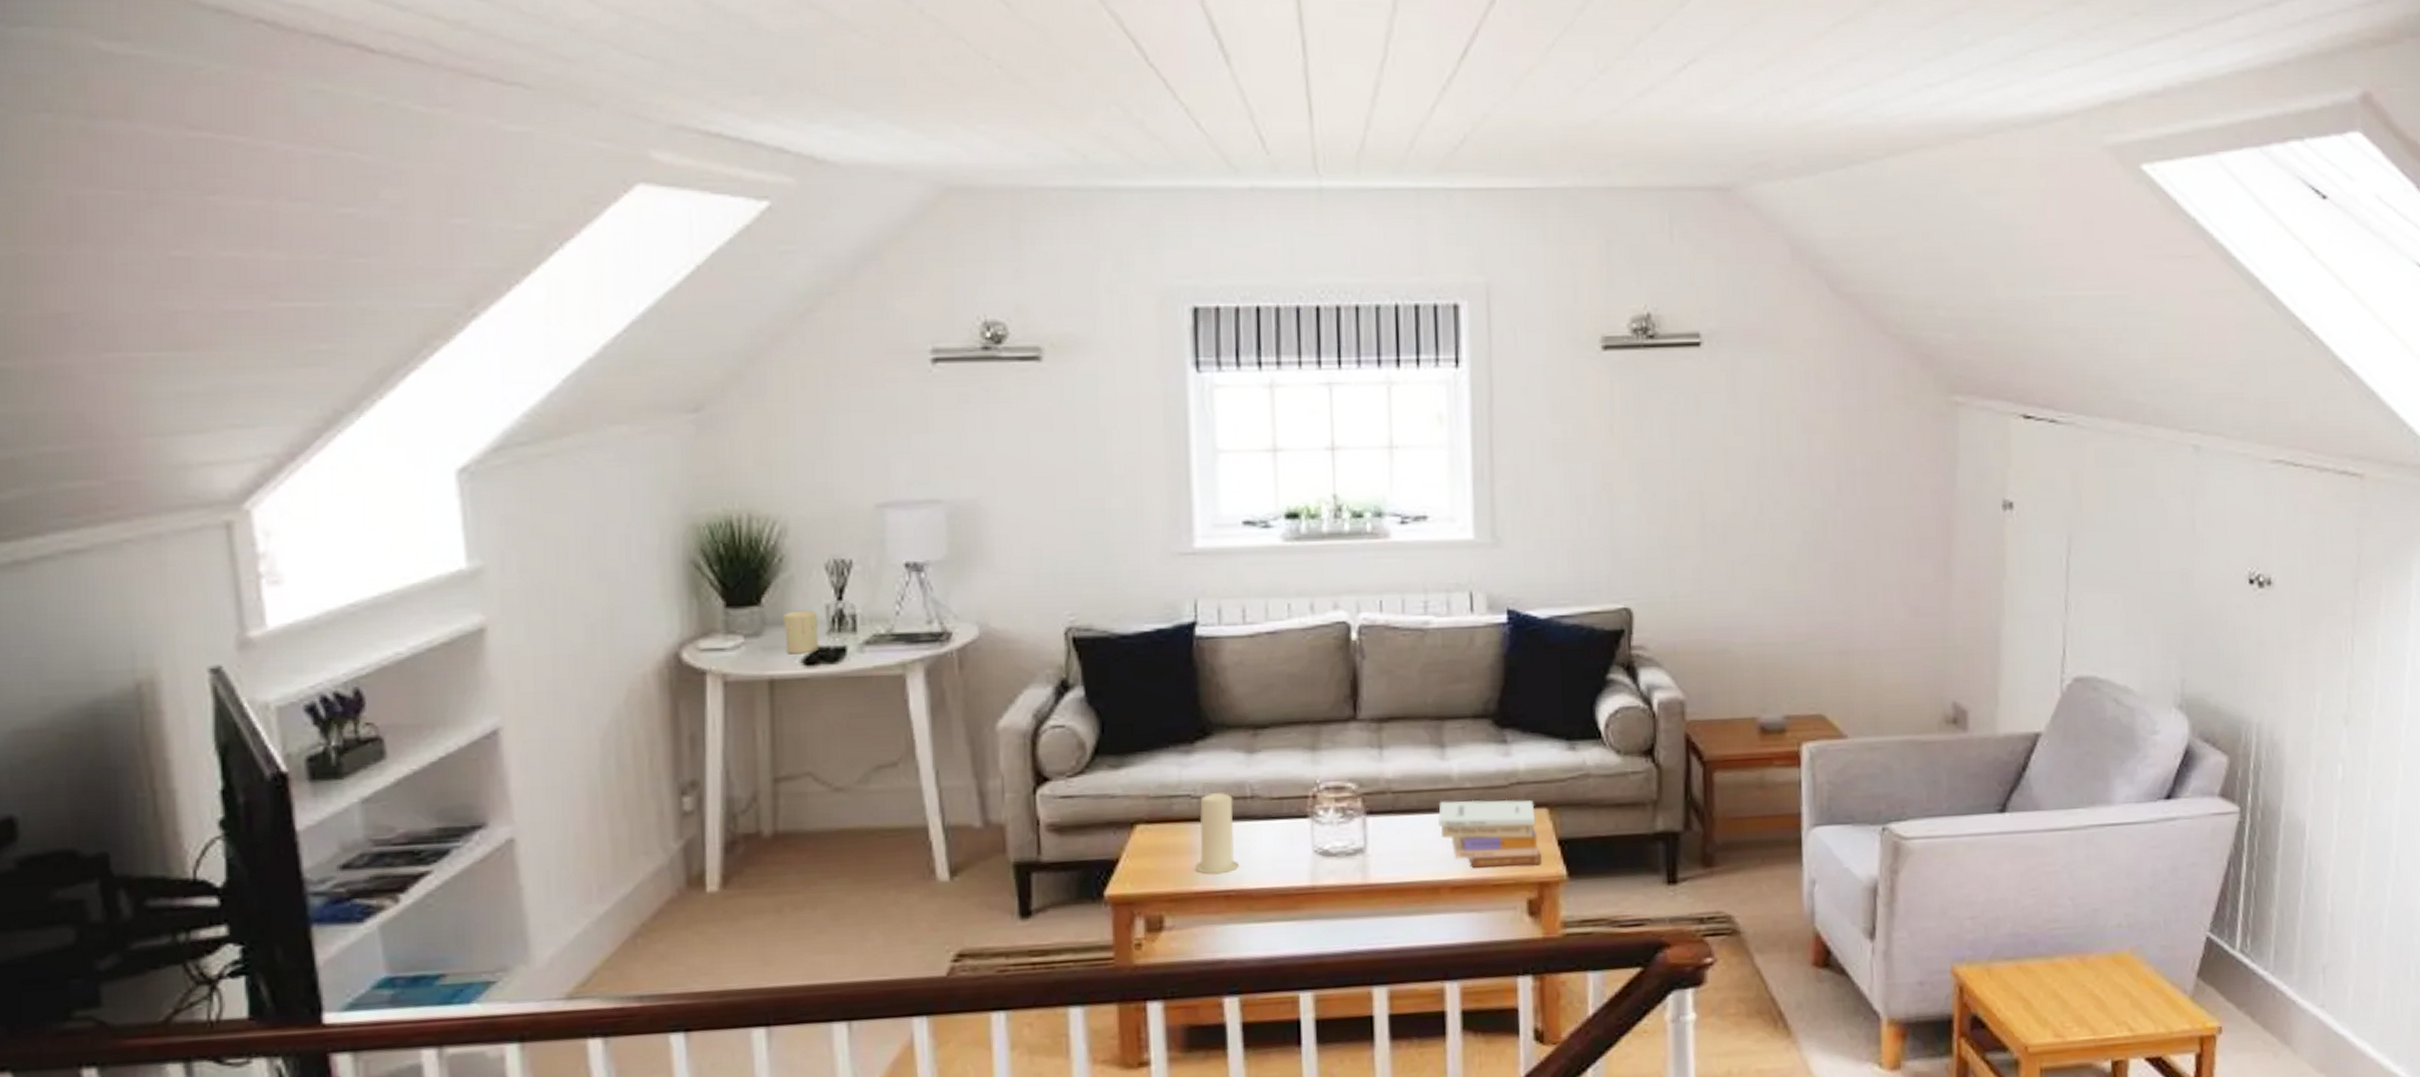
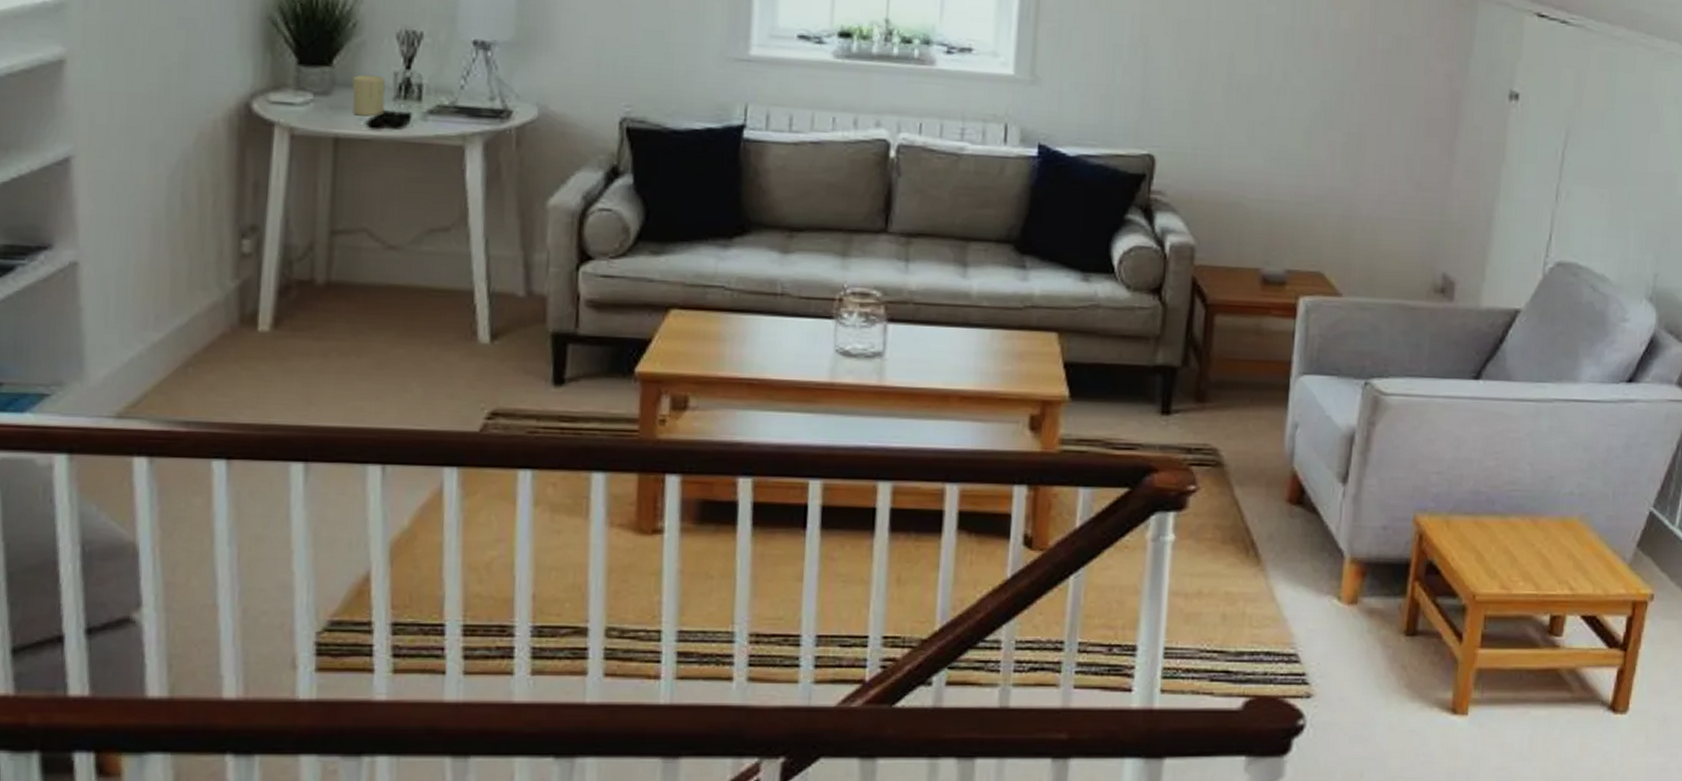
candle: present [1195,792,1238,875] -> none [722,286,764,363]
books: present [1438,799,1542,868] -> none [954,316,1047,384]

